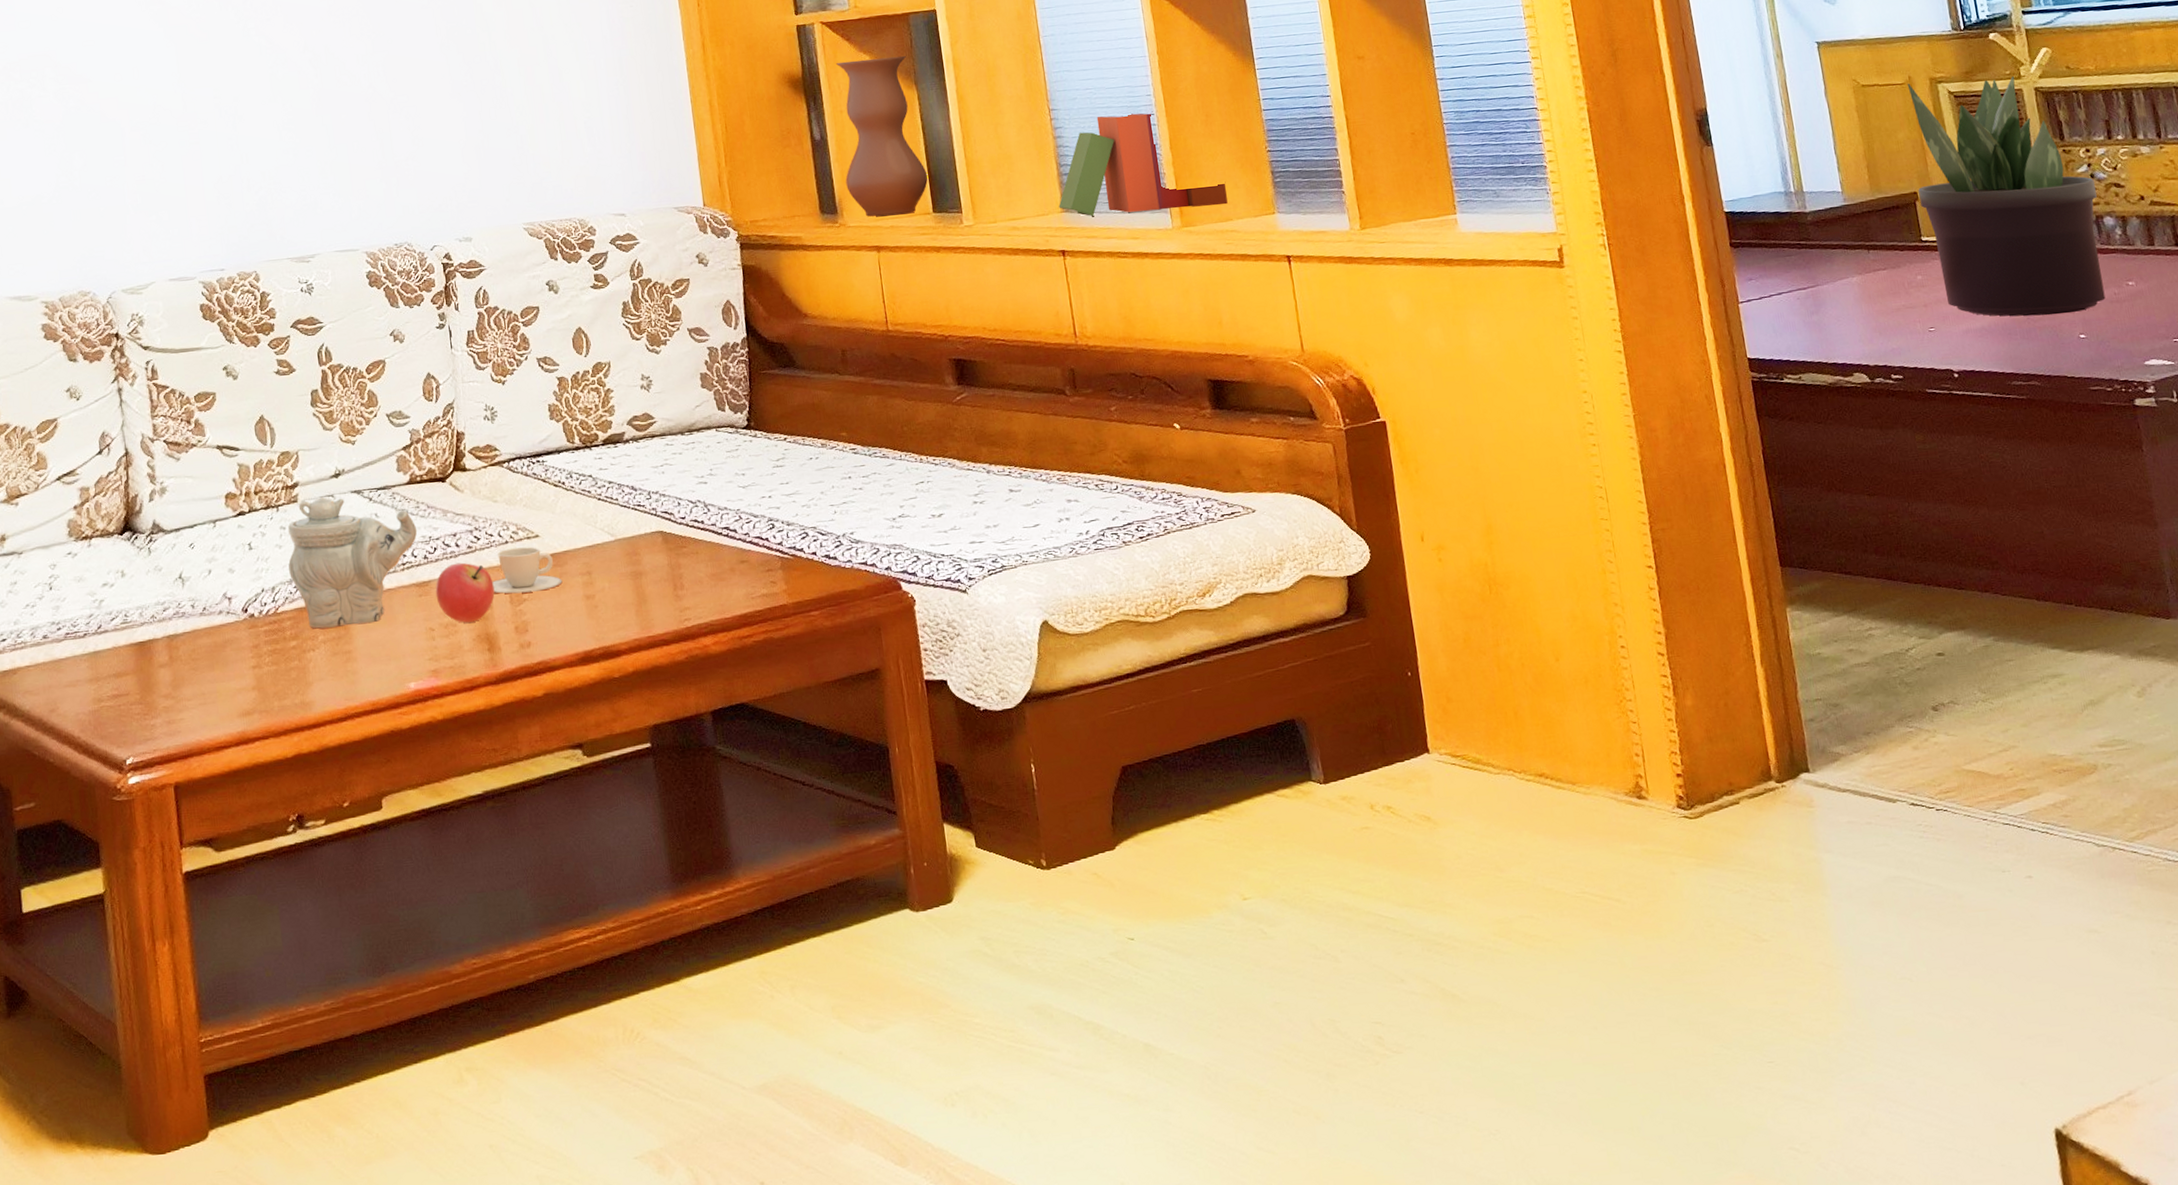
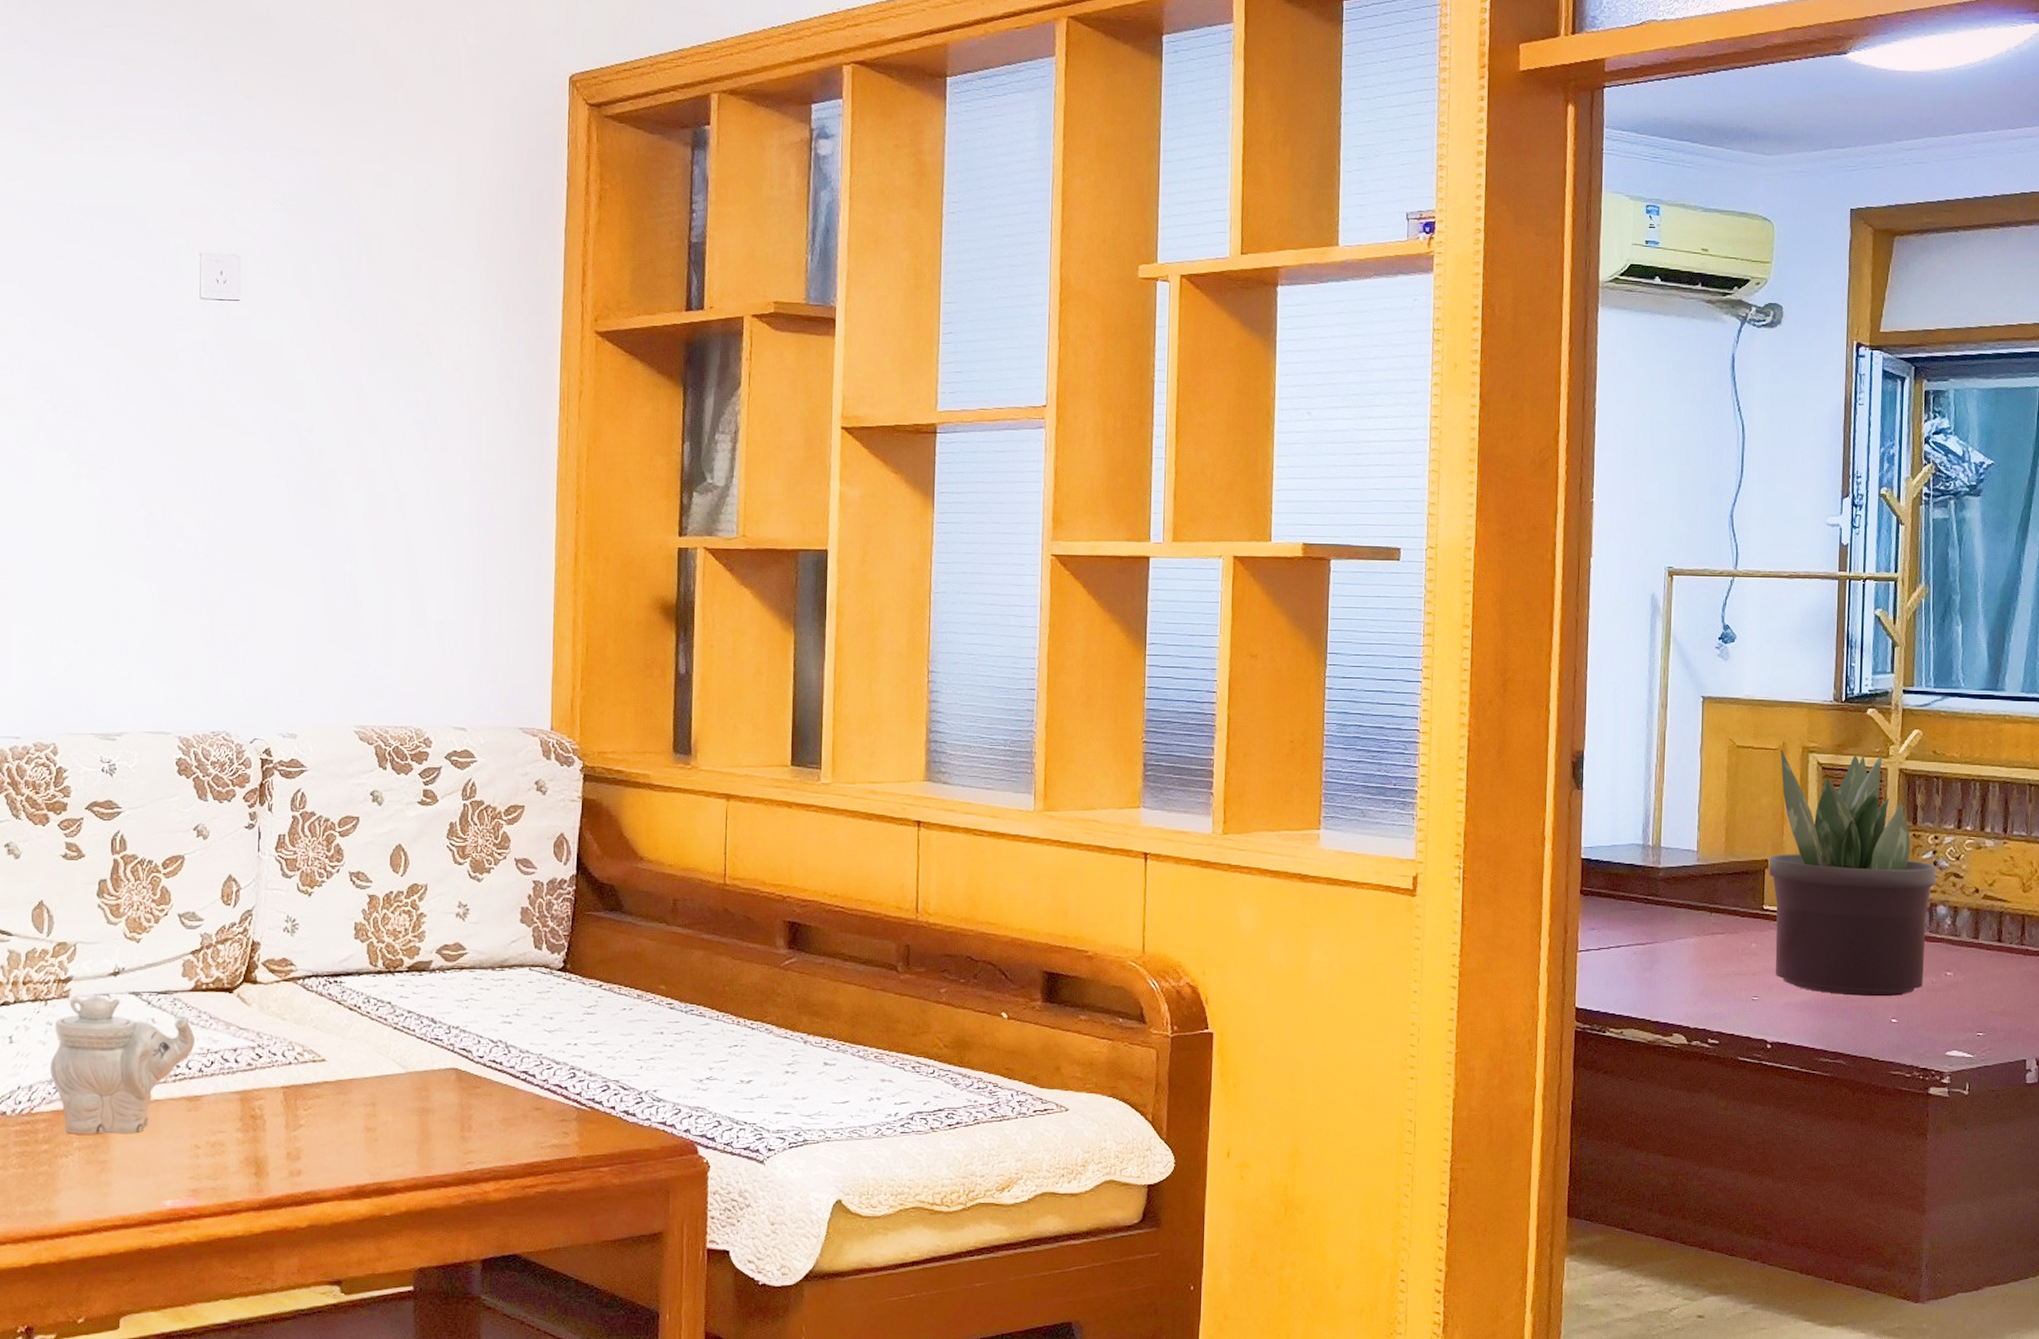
fruit: present [435,562,495,624] -> none [206,1080,270,1145]
cup: present [492,547,563,594] -> none [269,1070,344,1118]
vase: present [836,55,928,217] -> none [705,593,791,764]
books: present [1058,111,1228,216] -> none [921,685,1096,793]

